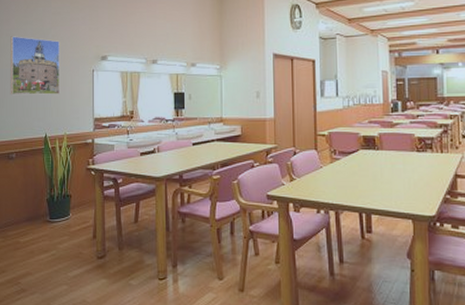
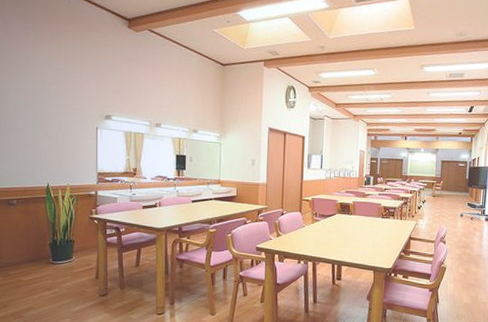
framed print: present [10,36,60,96] -> none [9,87,62,148]

